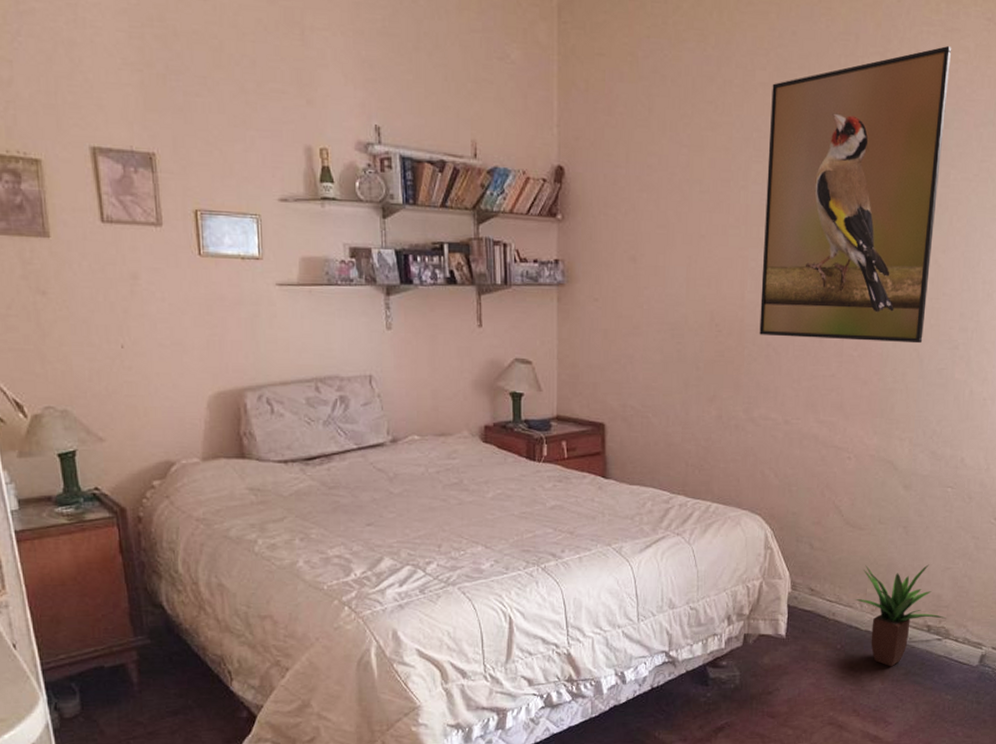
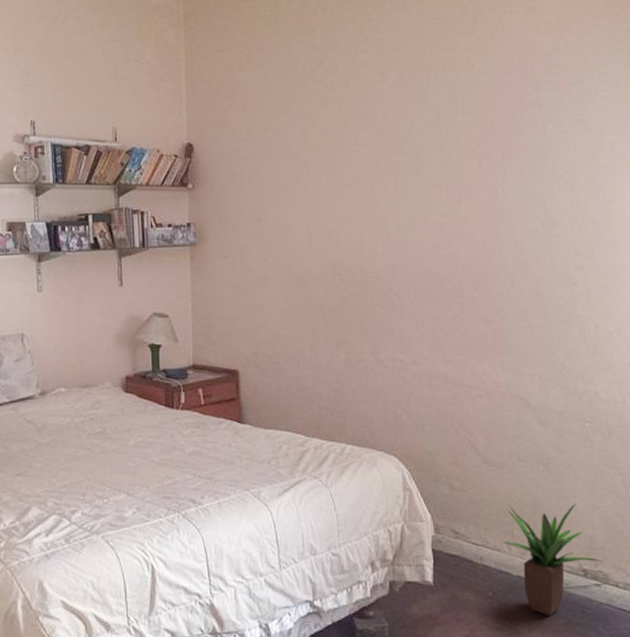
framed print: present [759,45,951,344] -> none [374,21,540,283]

